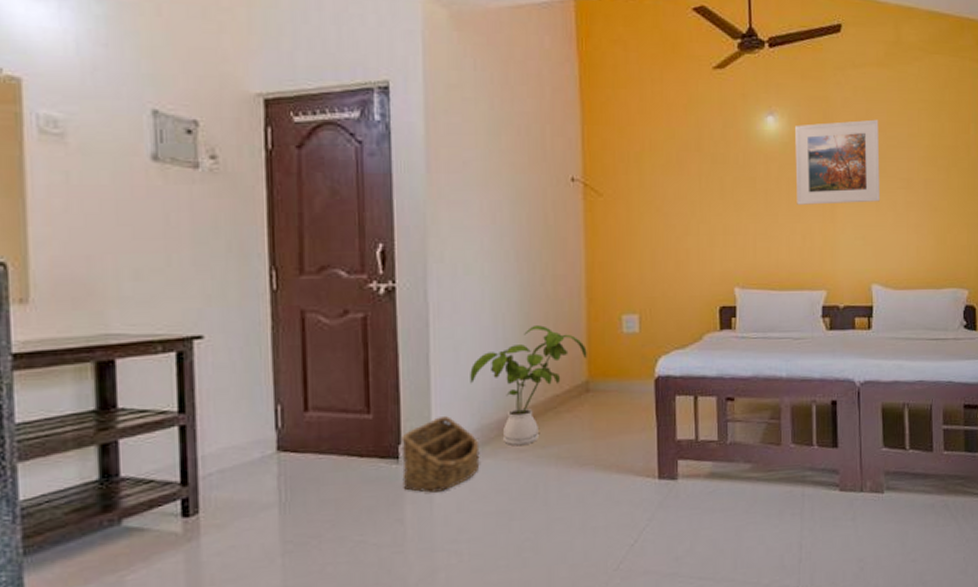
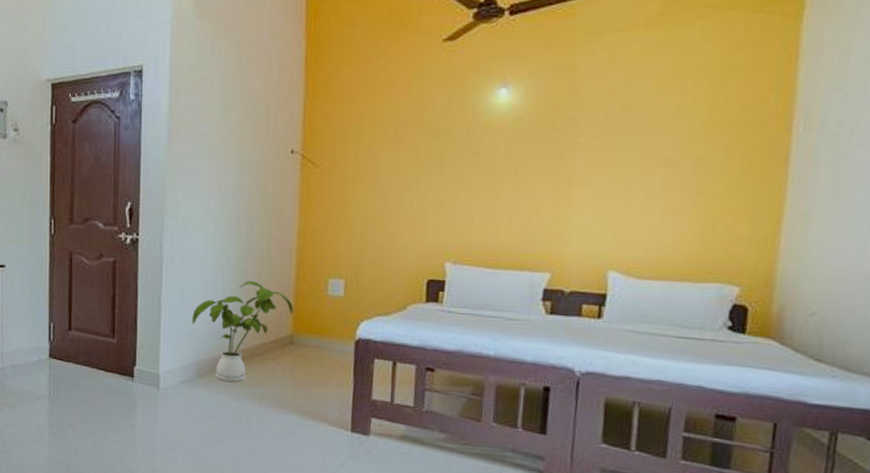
basket: present [401,415,480,493] -> none [135,347,196,409]
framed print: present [795,119,880,205] -> none [525,90,639,183]

